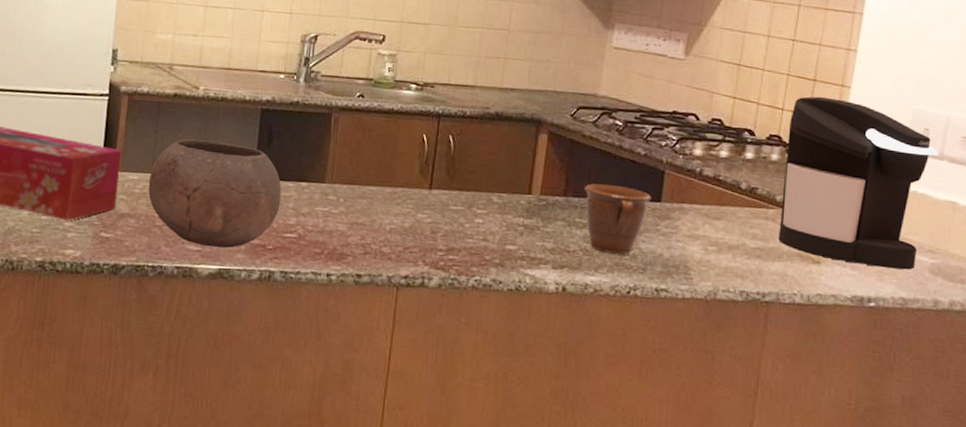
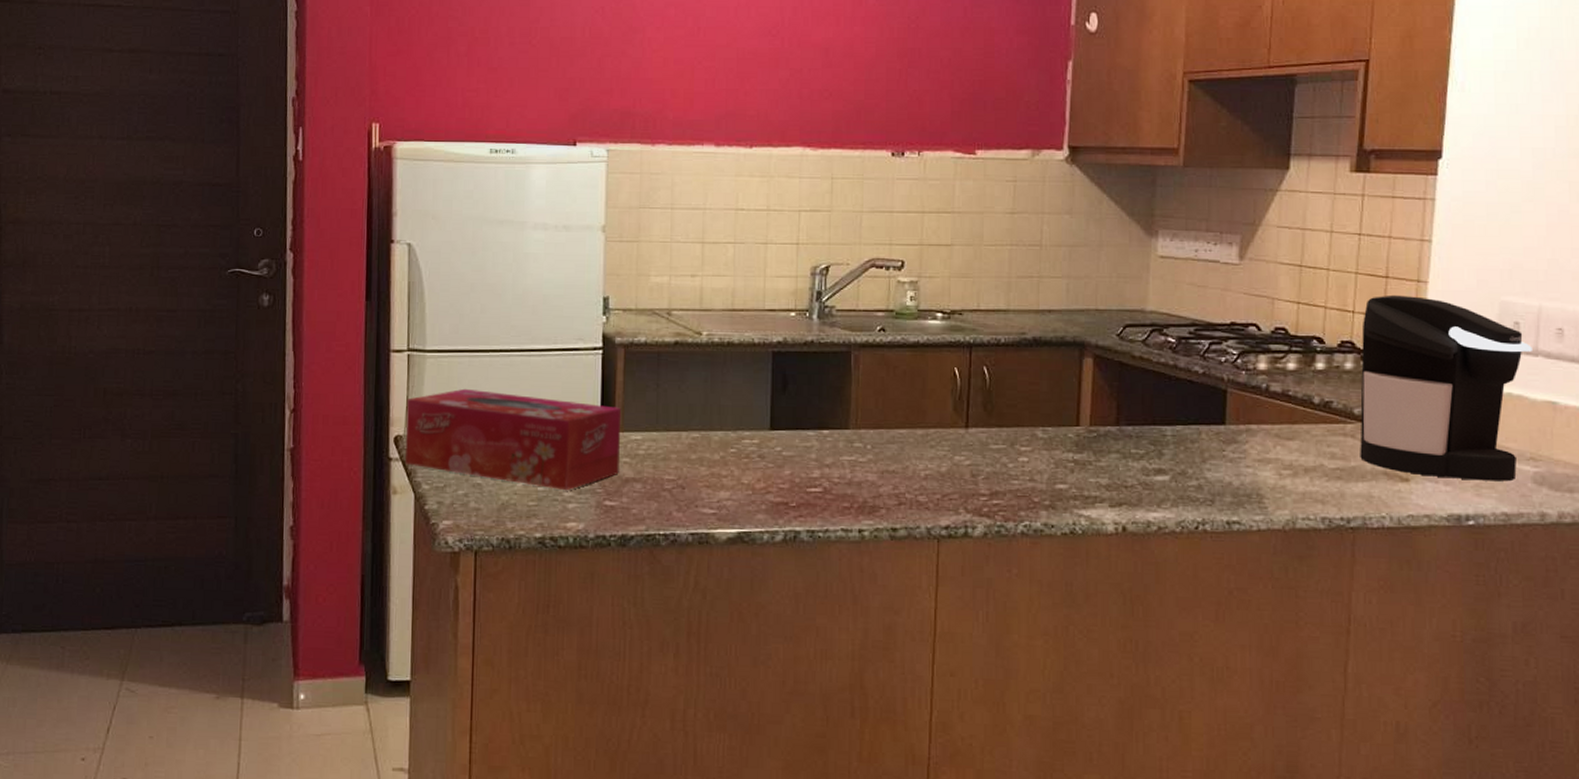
bowl: present [148,139,282,248] -> none [654,390,802,509]
mug: present [585,183,651,255] -> none [1139,409,1214,486]

